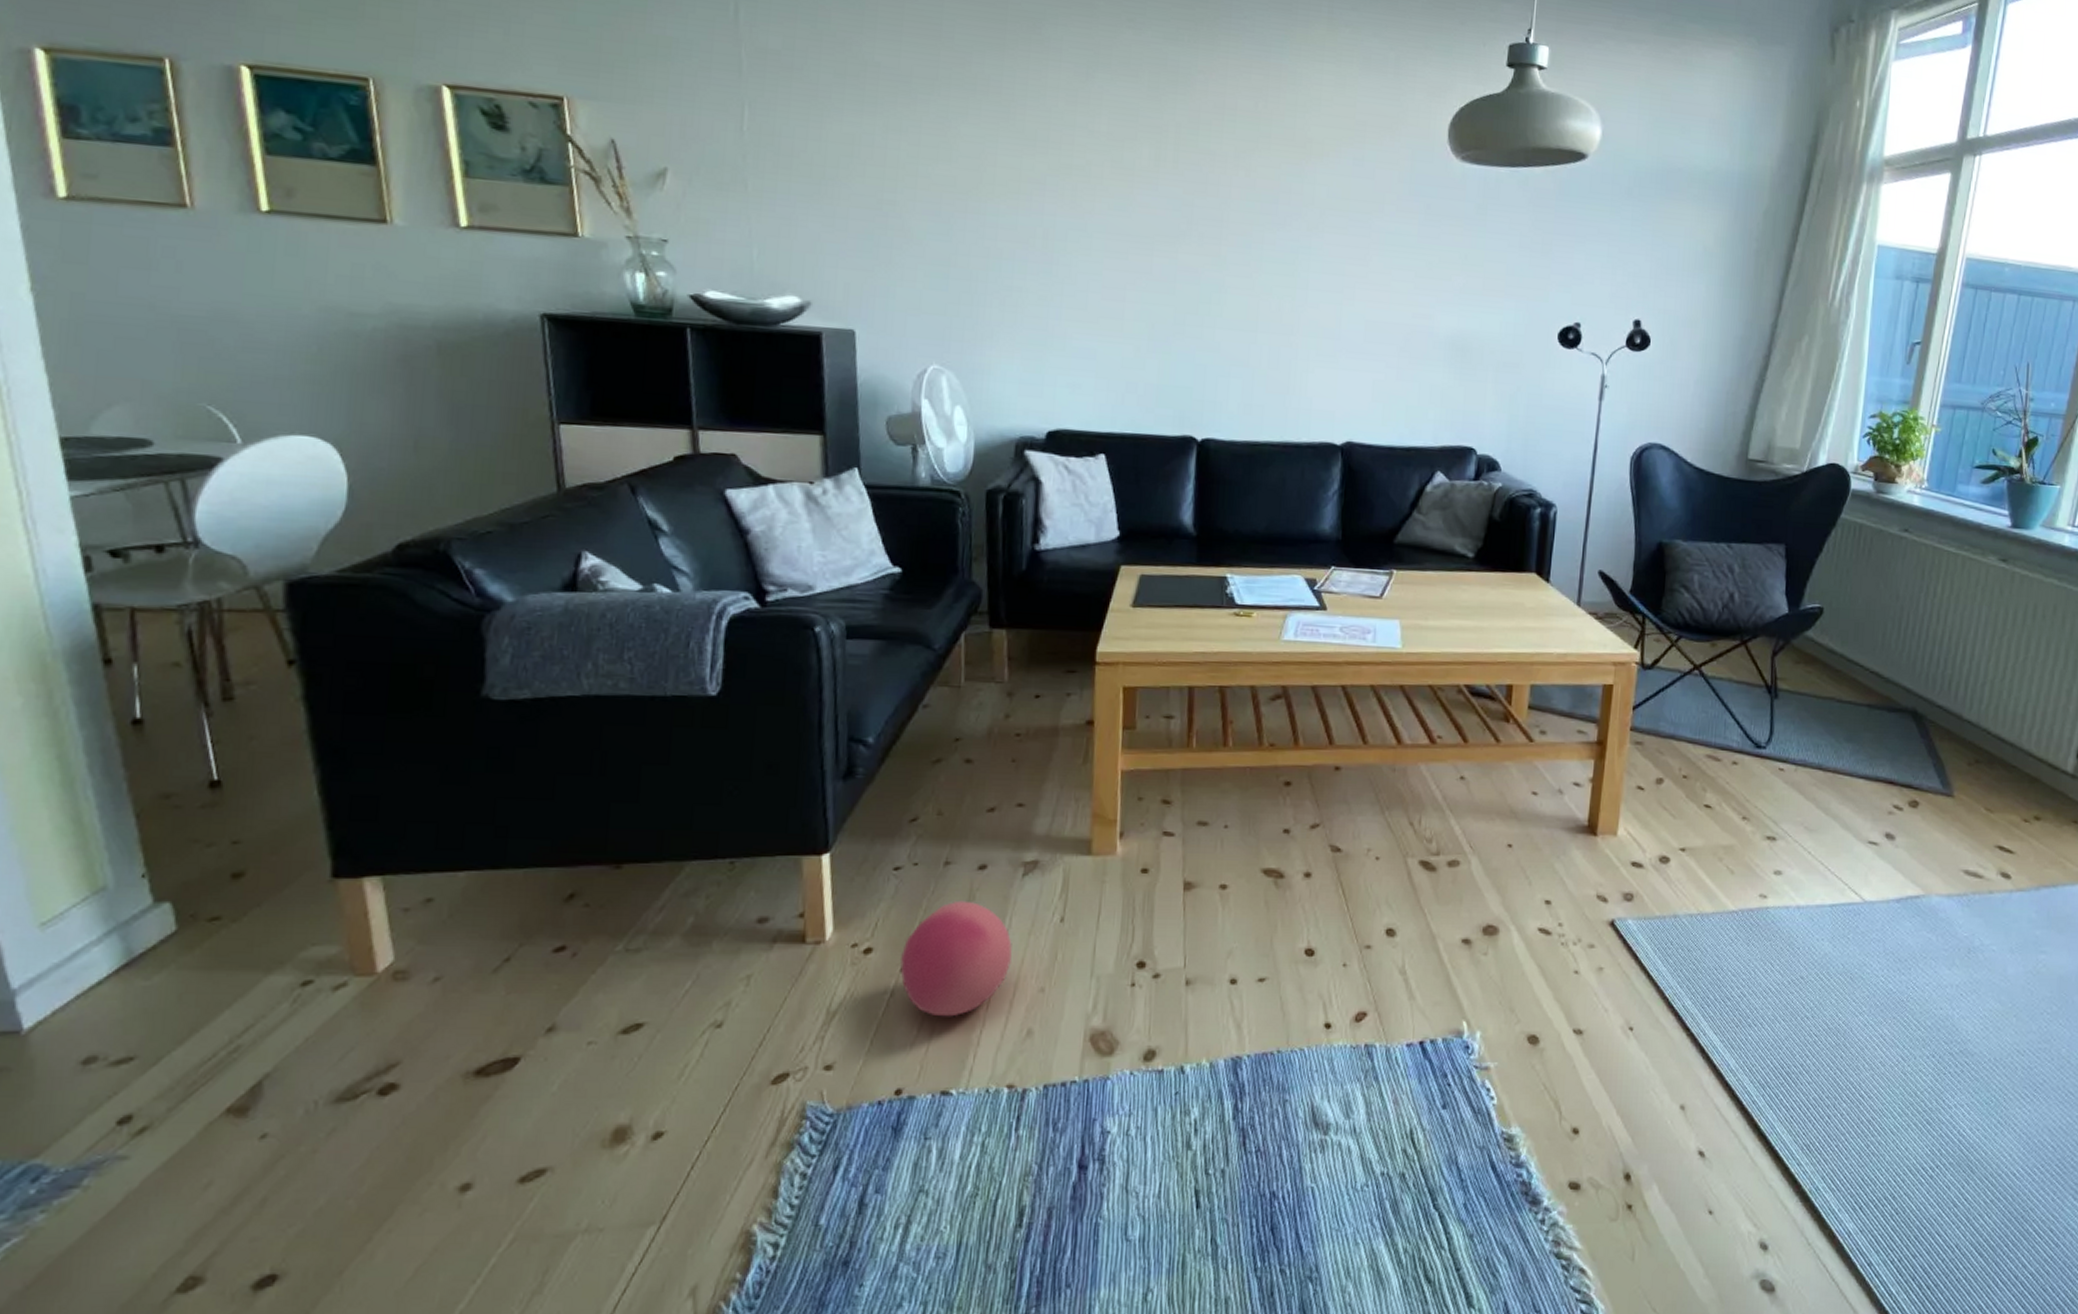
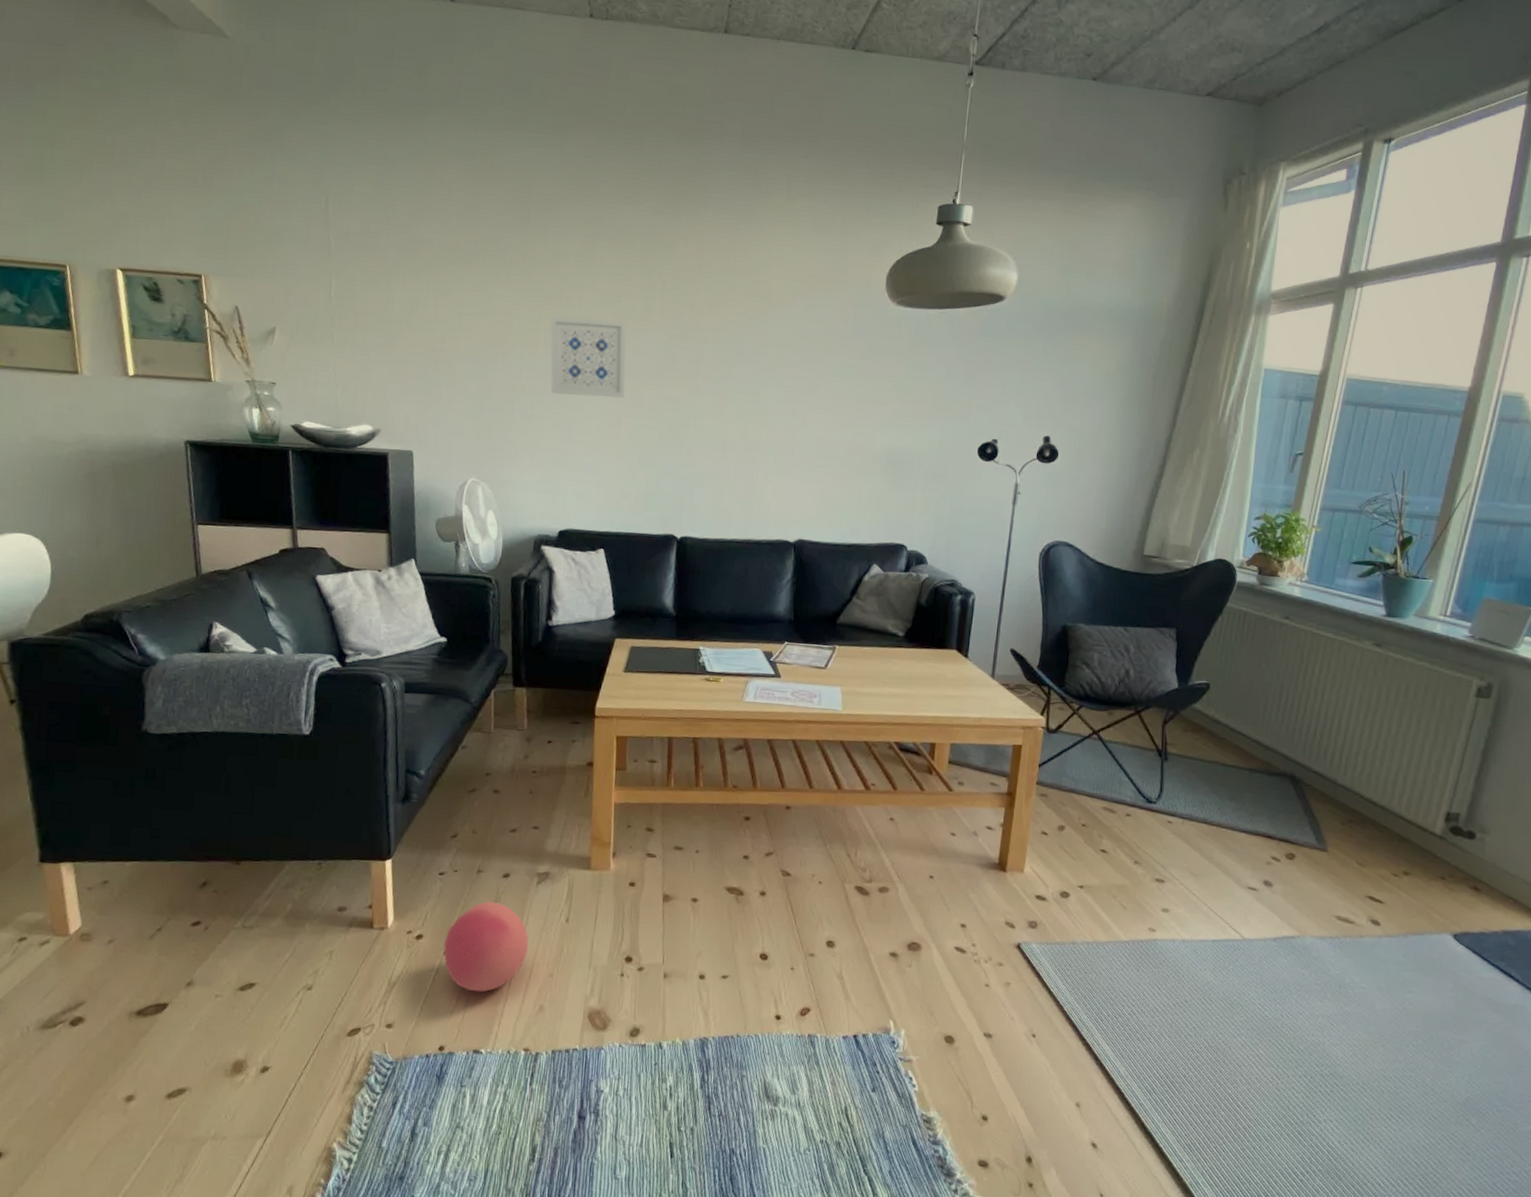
wall art: none [1034,164,1132,267] -> present [550,317,627,398]

